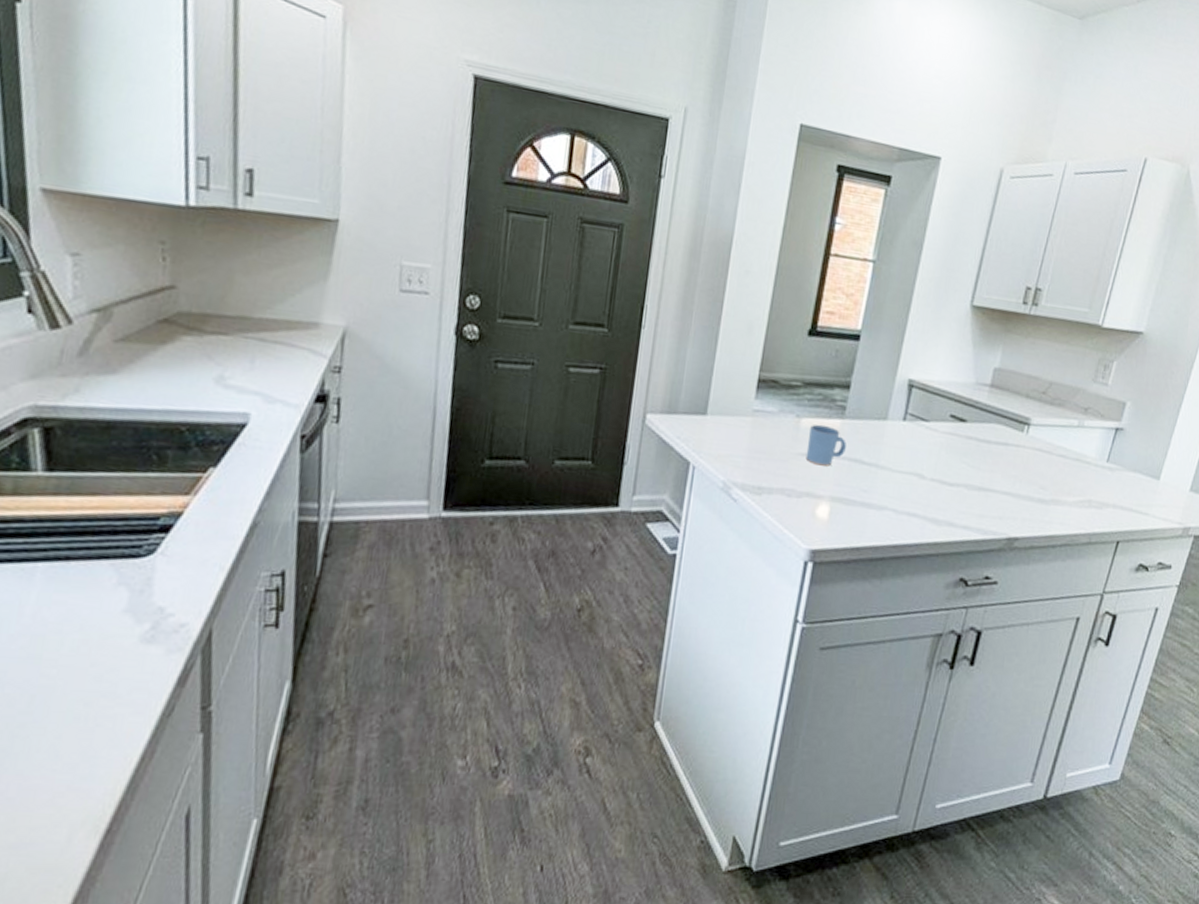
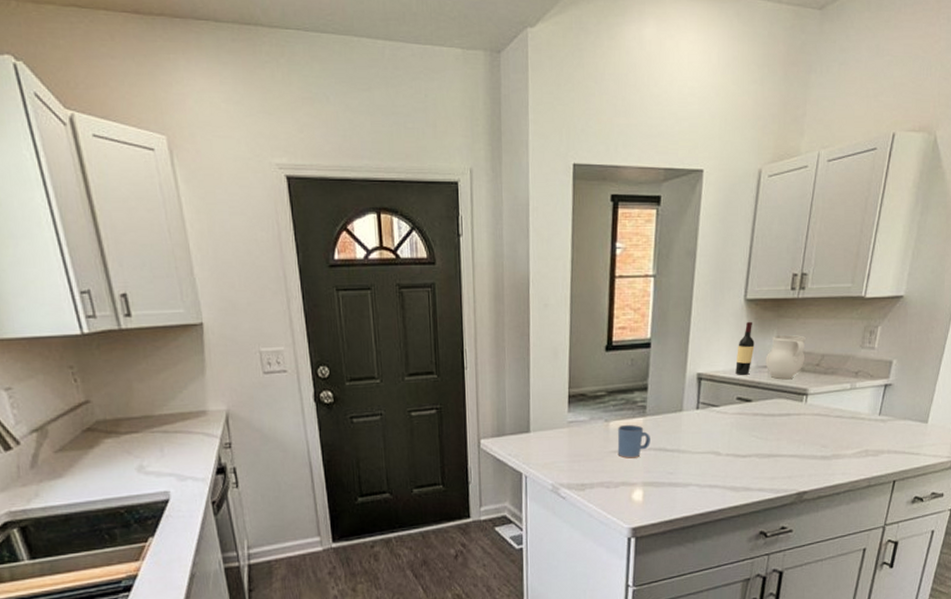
wine bottle: none [952,330,977,391] -> present [736,321,755,375]
ceramic jug: none [986,351,1035,404] -> present [765,334,807,380]

